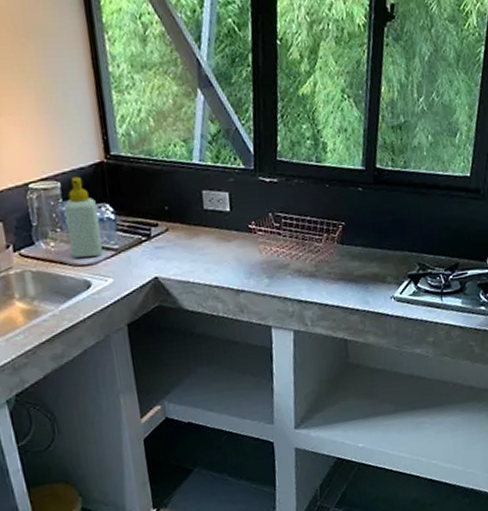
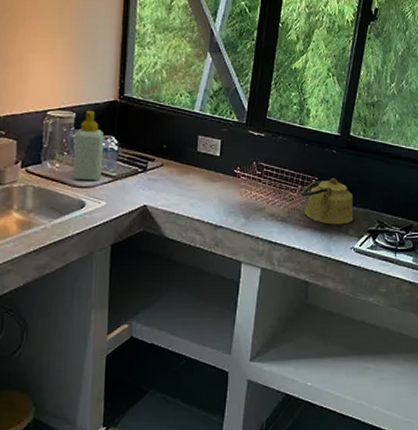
kettle: none [328,220,391,274] -> present [301,178,354,225]

